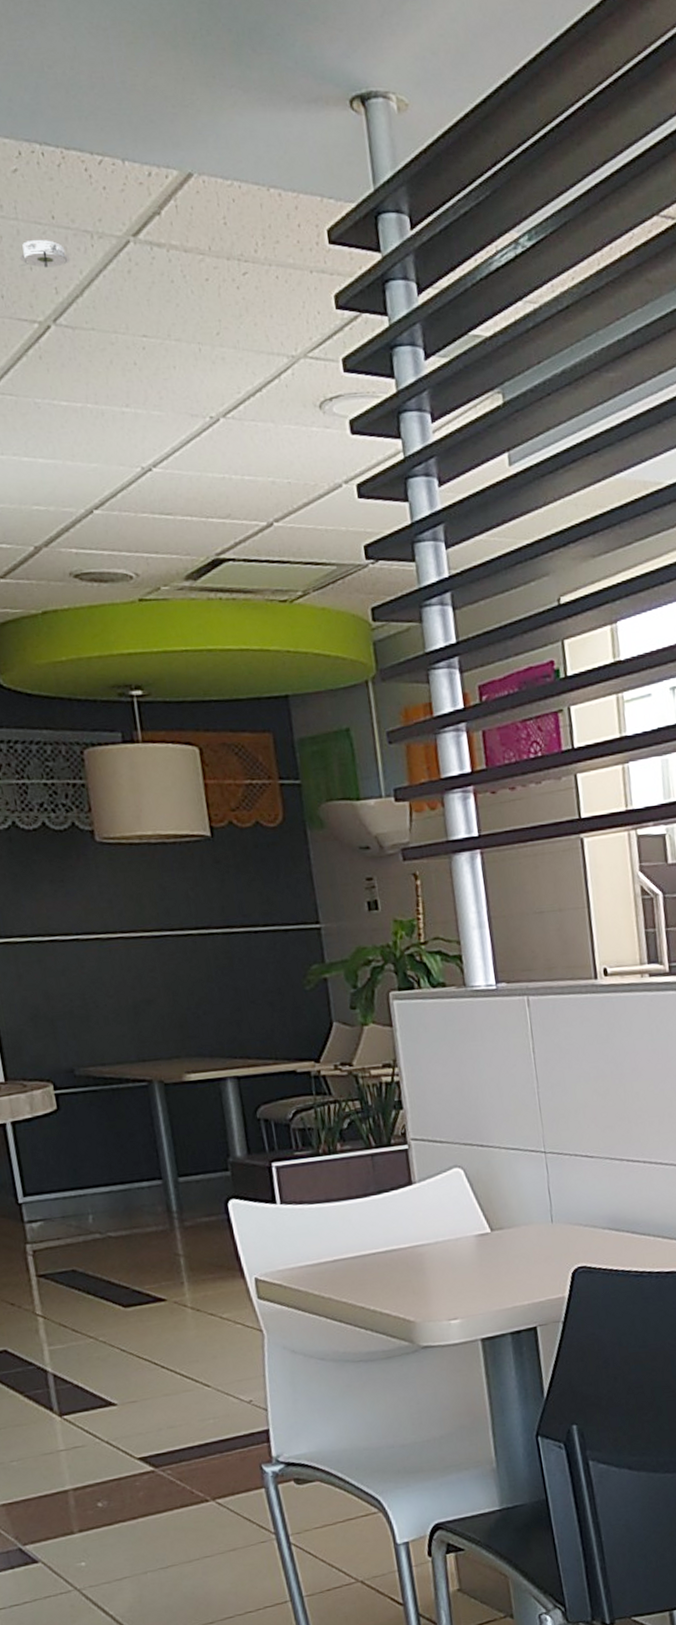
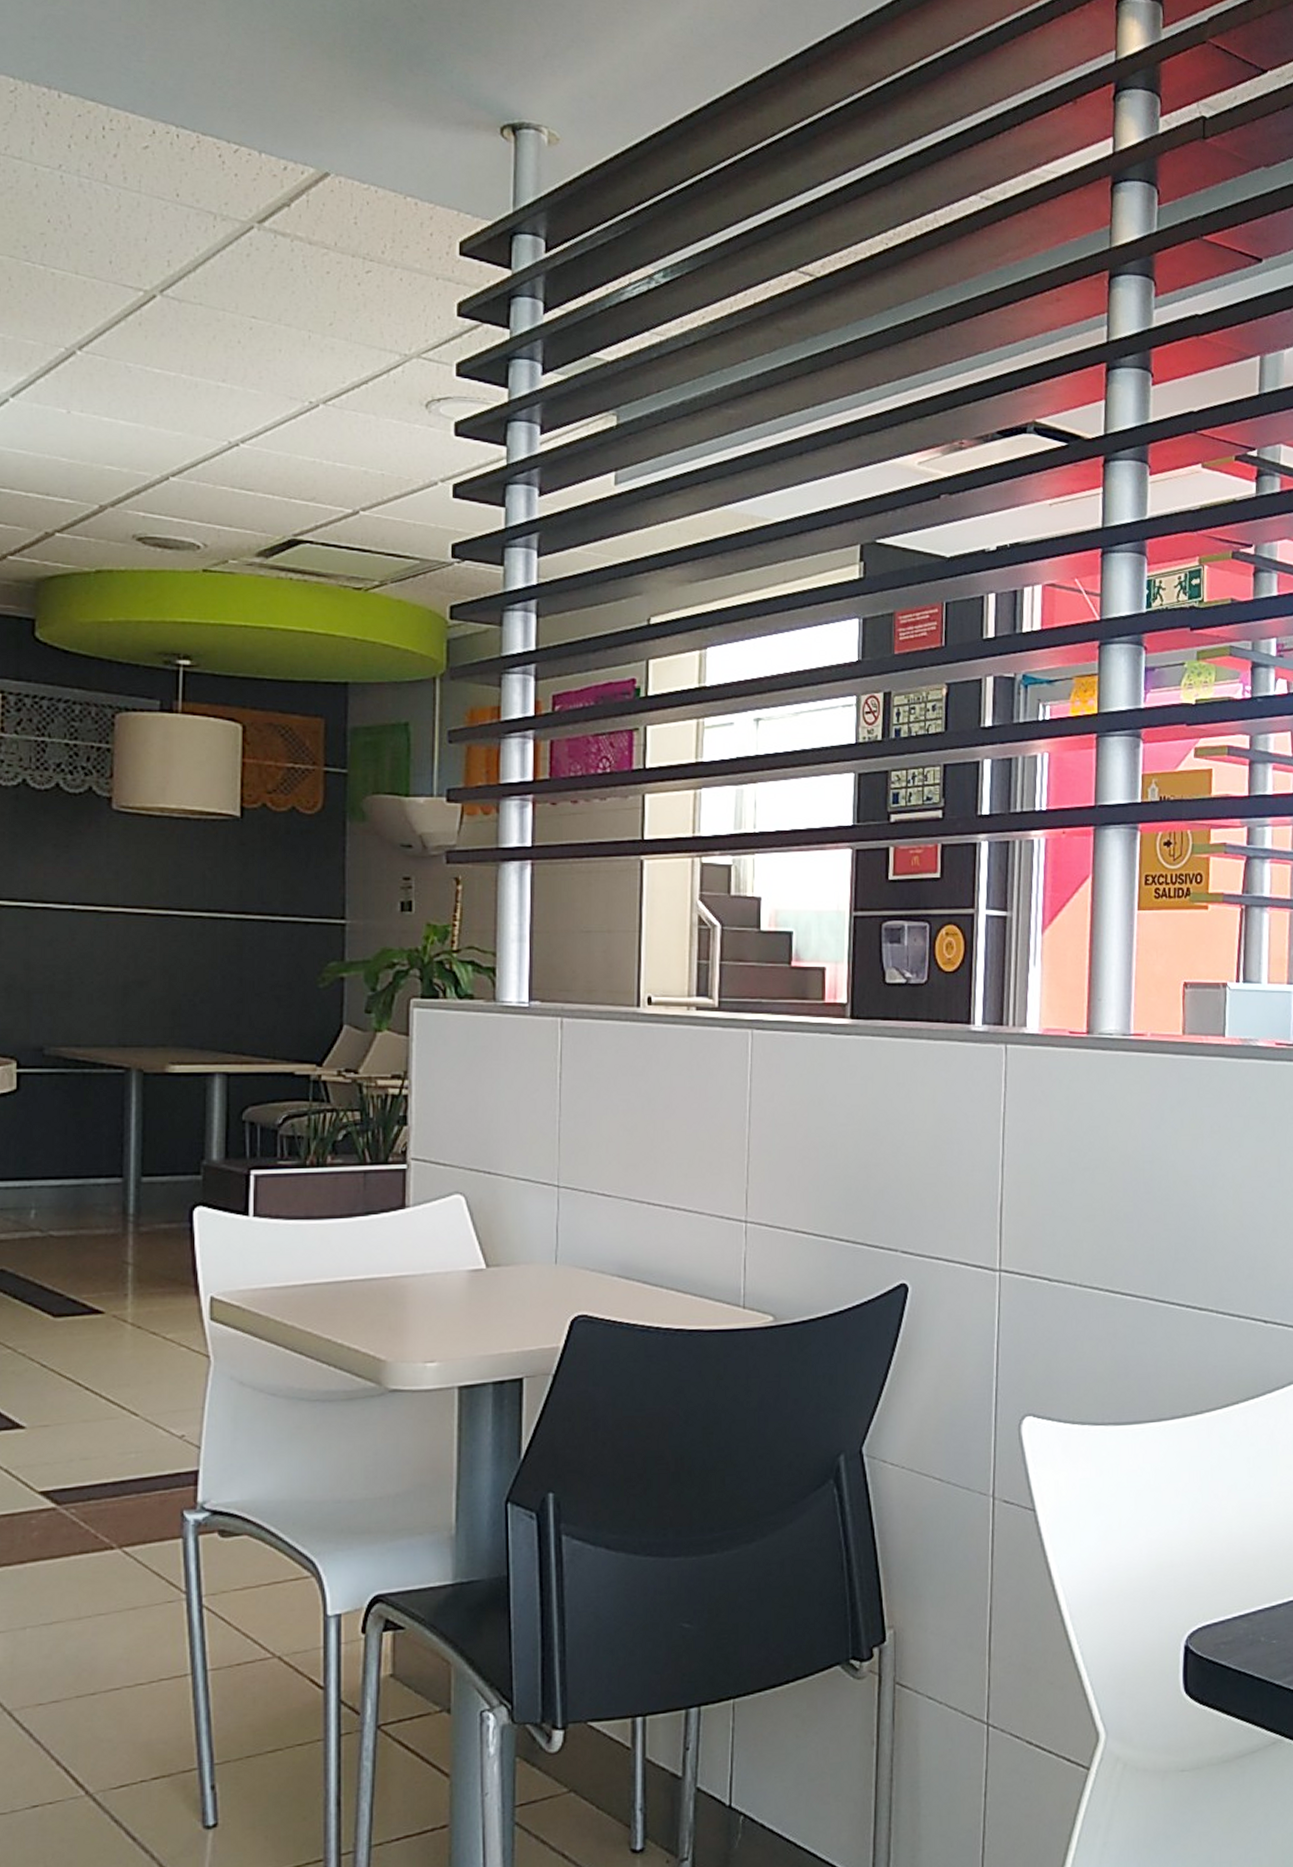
smoke detector: present [18,240,71,268] -> none [133,213,189,242]

